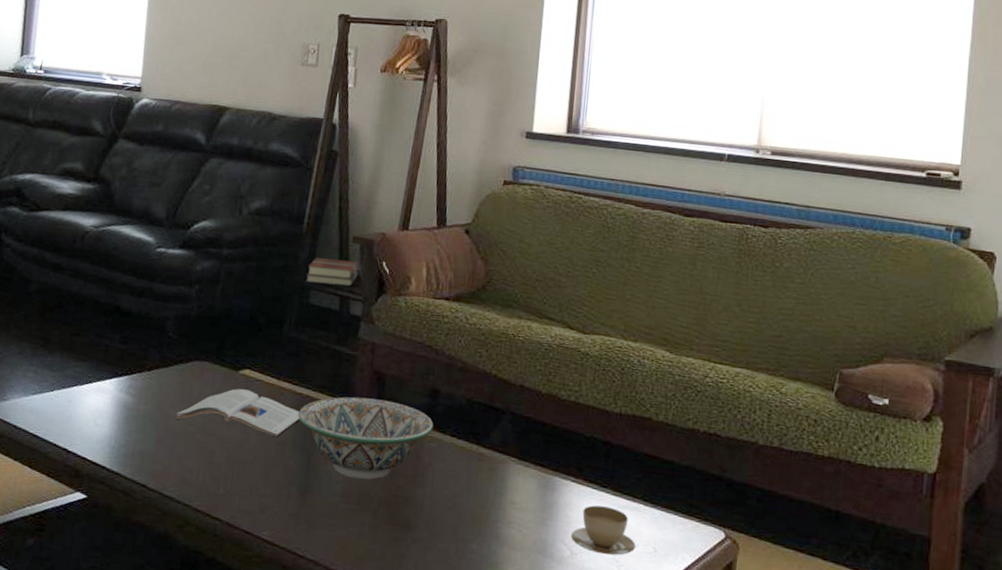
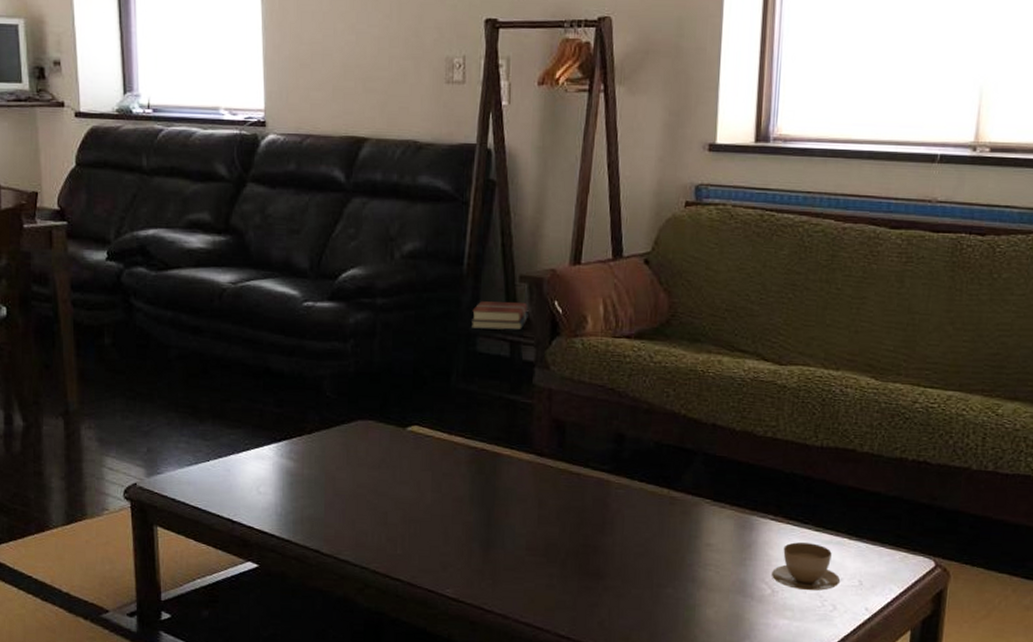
magazine: present [176,389,300,437] -> none [343,446,476,494]
decorative bowl: present [297,396,434,480] -> none [473,447,620,531]

